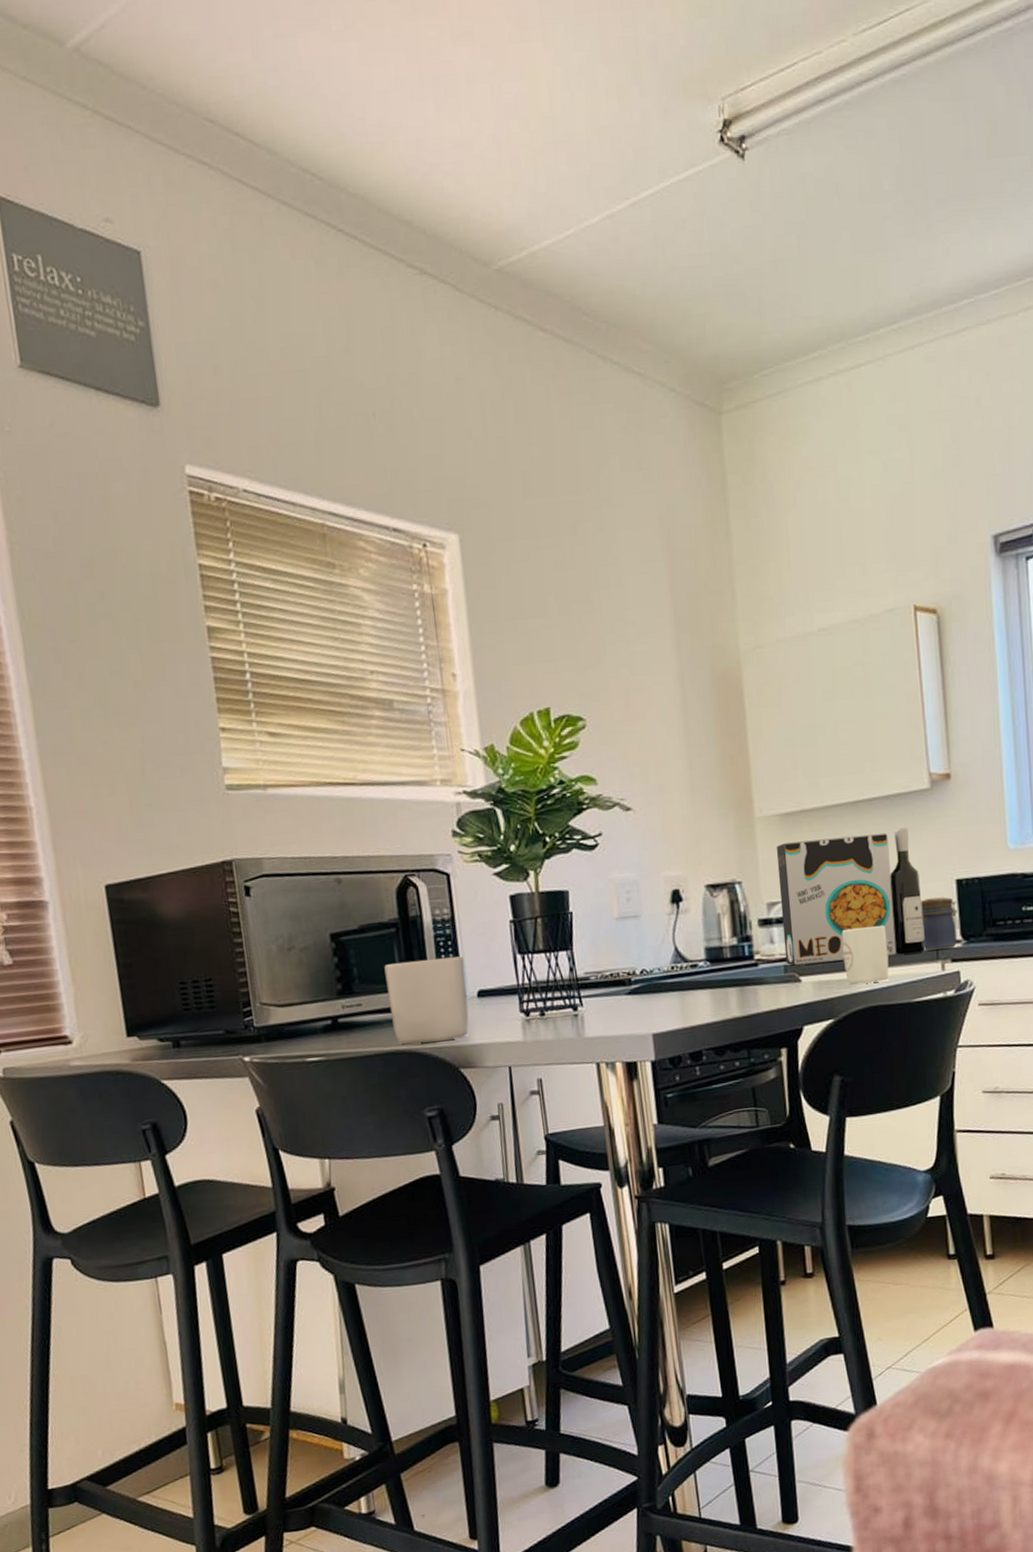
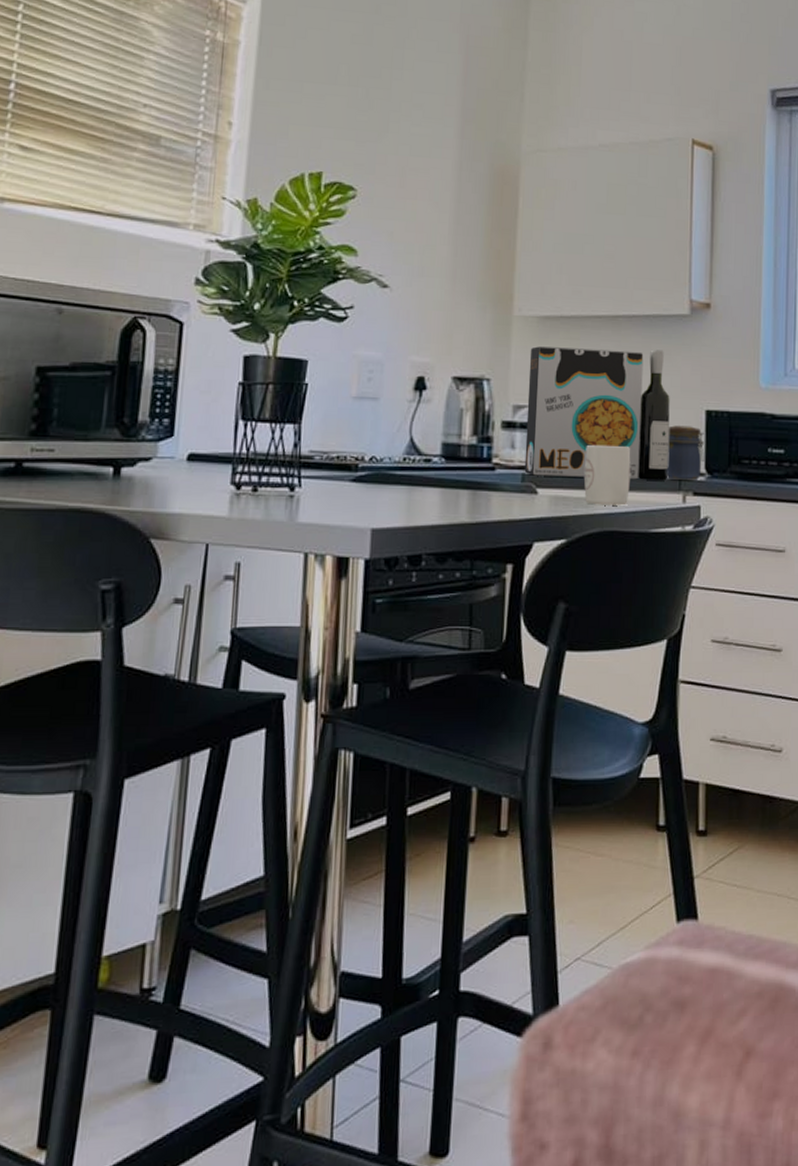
mug: present [384,956,469,1044] -> none [84,410,180,504]

